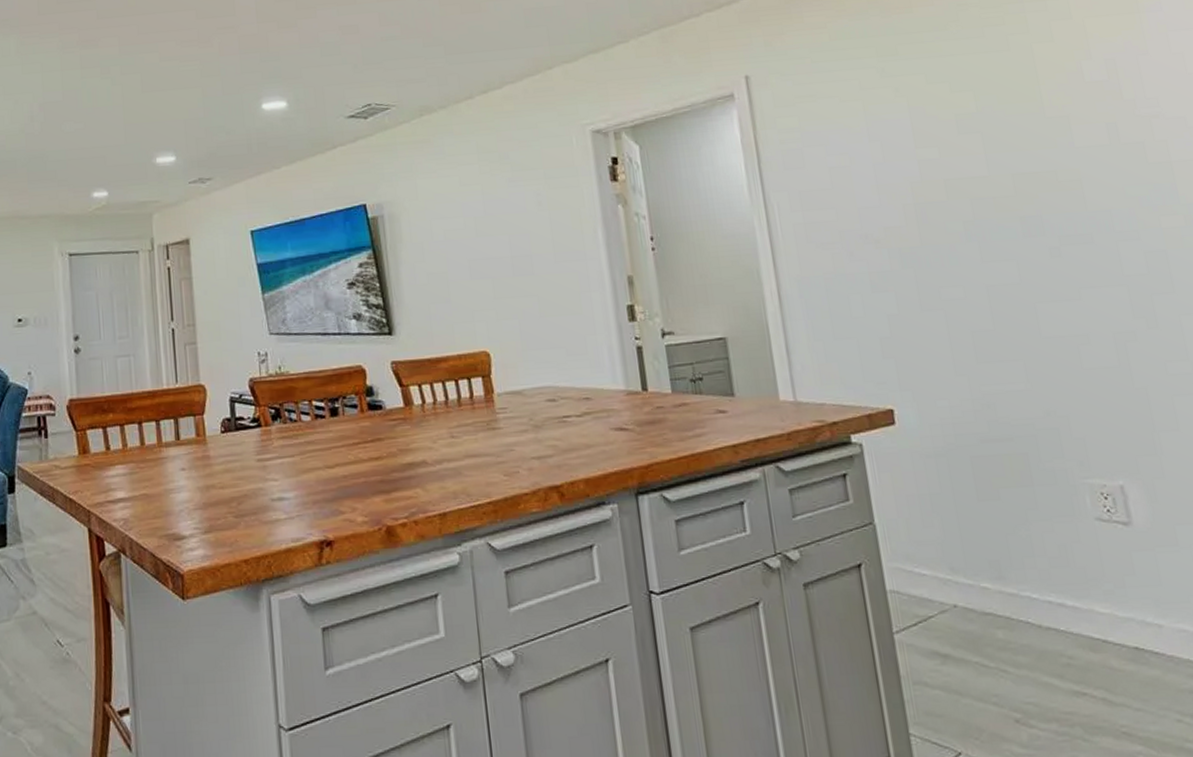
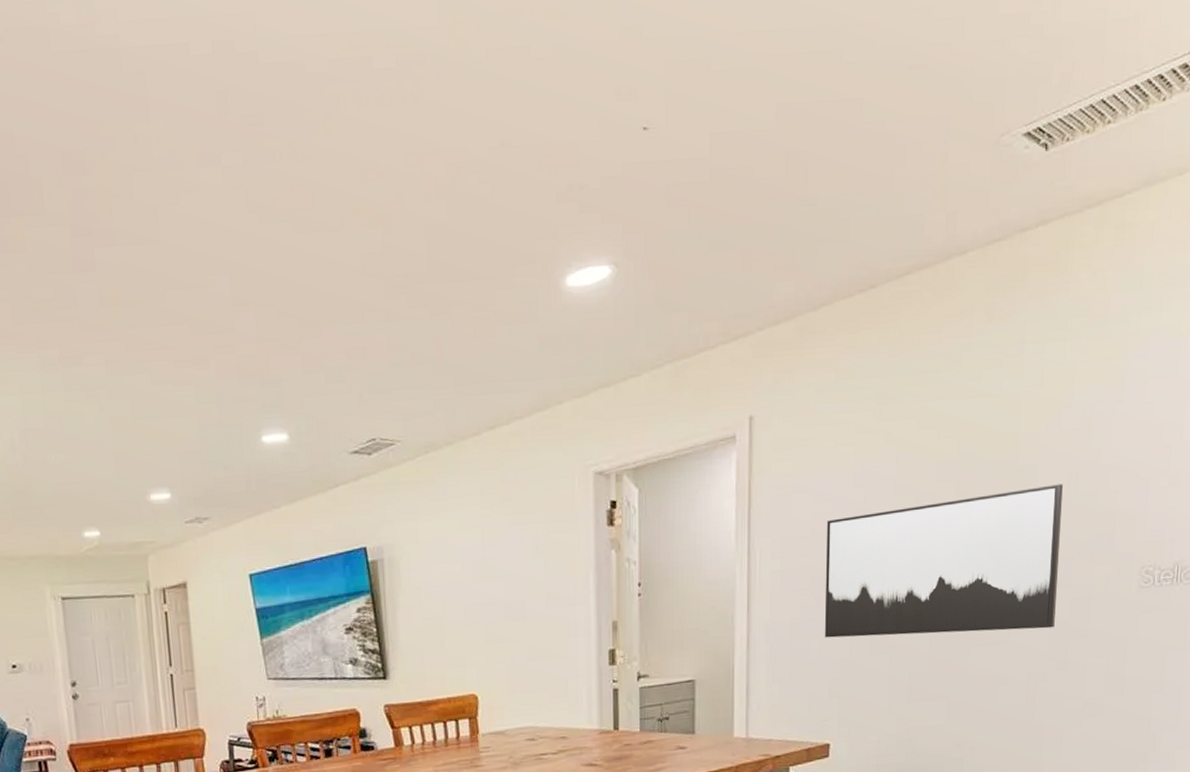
wall art: none [845,134,1132,294] -> present [824,484,1063,638]

